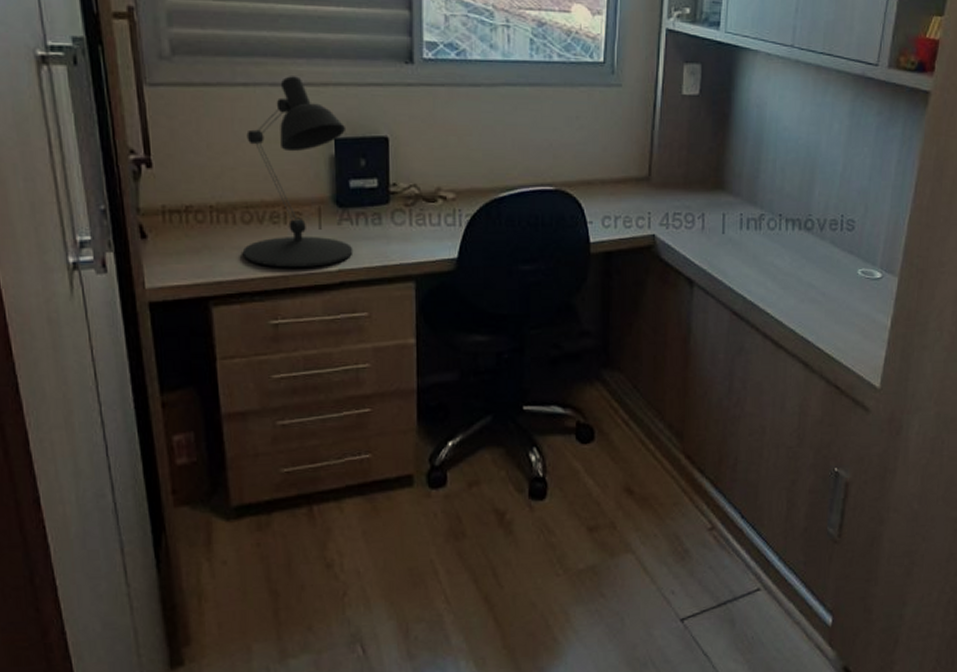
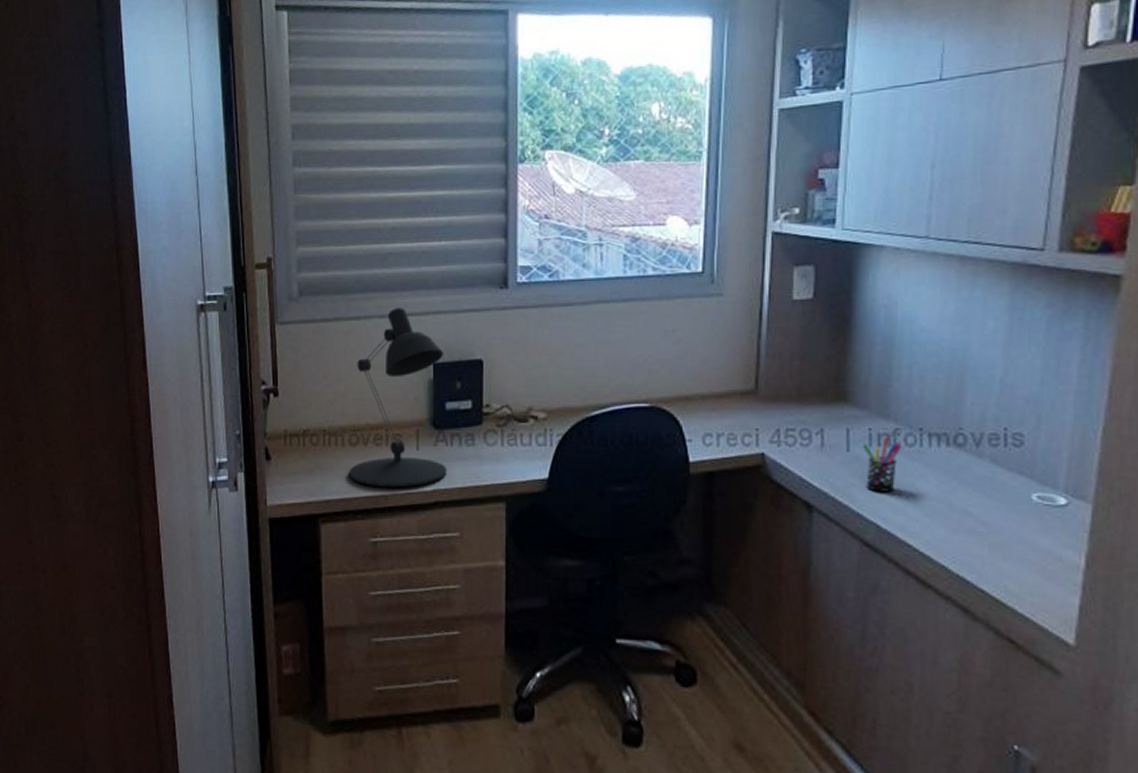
pen holder: none [734,220,765,269] -> present [862,436,902,492]

